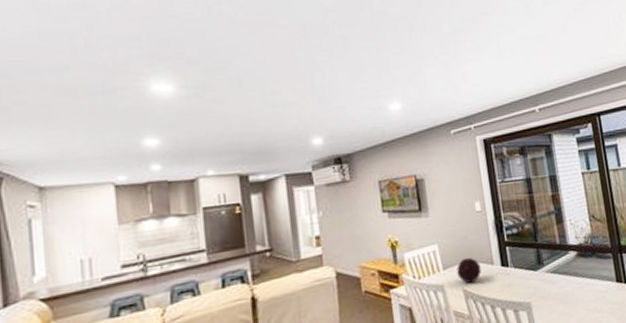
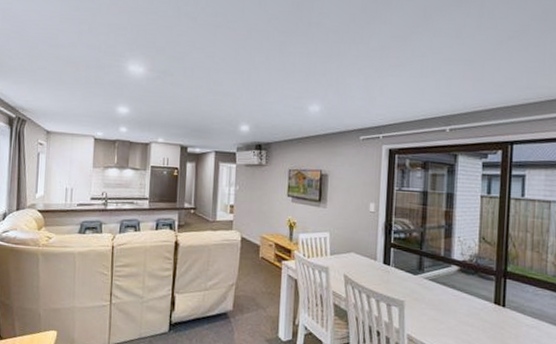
decorative orb: present [456,258,482,283] -> none [342,250,364,271]

